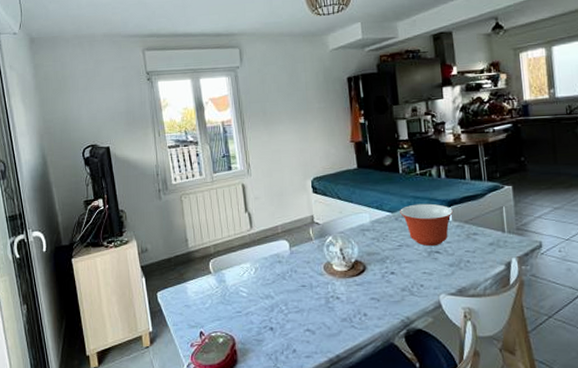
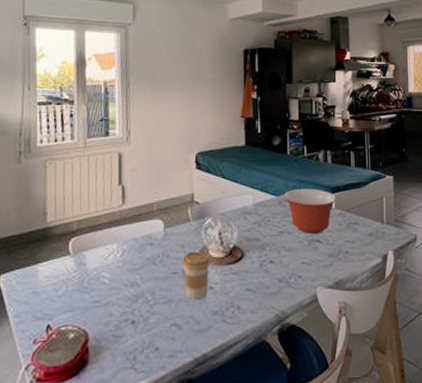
coffee cup: none [309,267,335,309] -> present [183,251,211,300]

